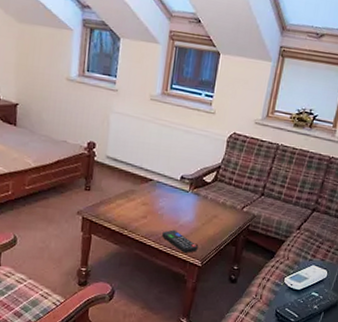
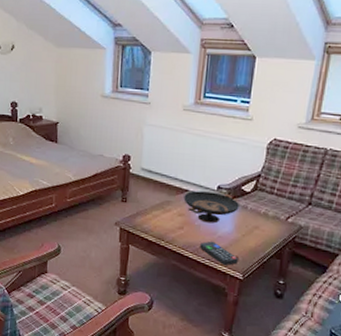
decorative bowl: none [148,180,200,213] -> present [183,191,239,224]

